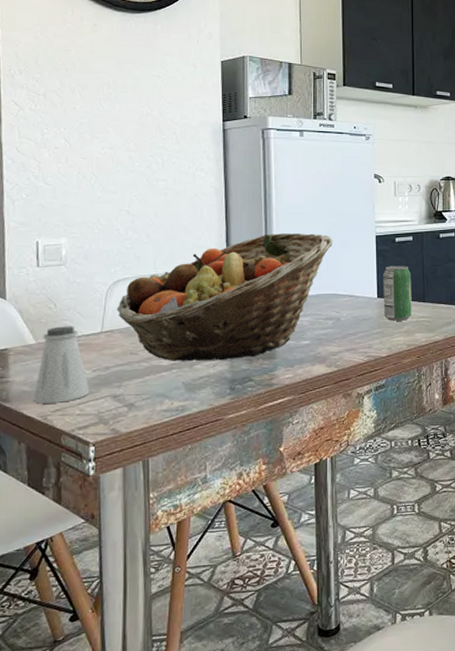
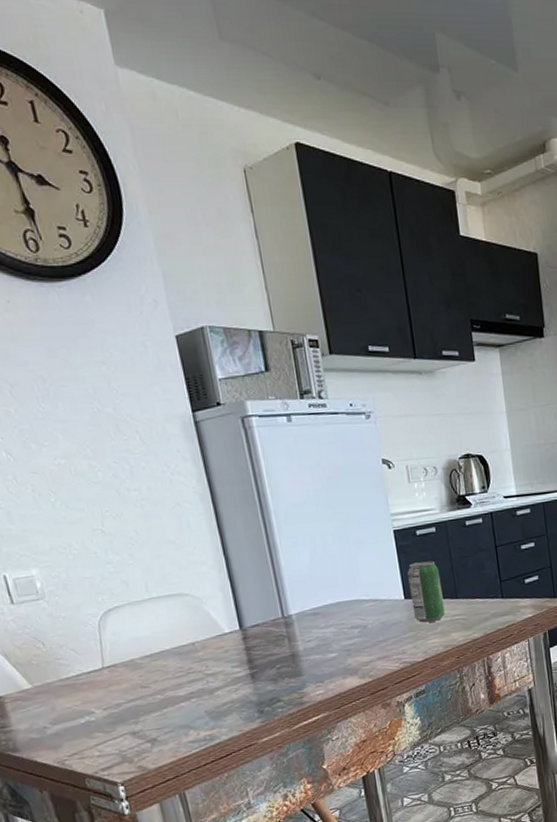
saltshaker: present [33,326,90,404] -> none [38,664,106,750]
fruit basket: present [116,233,333,361] -> none [114,534,346,691]

